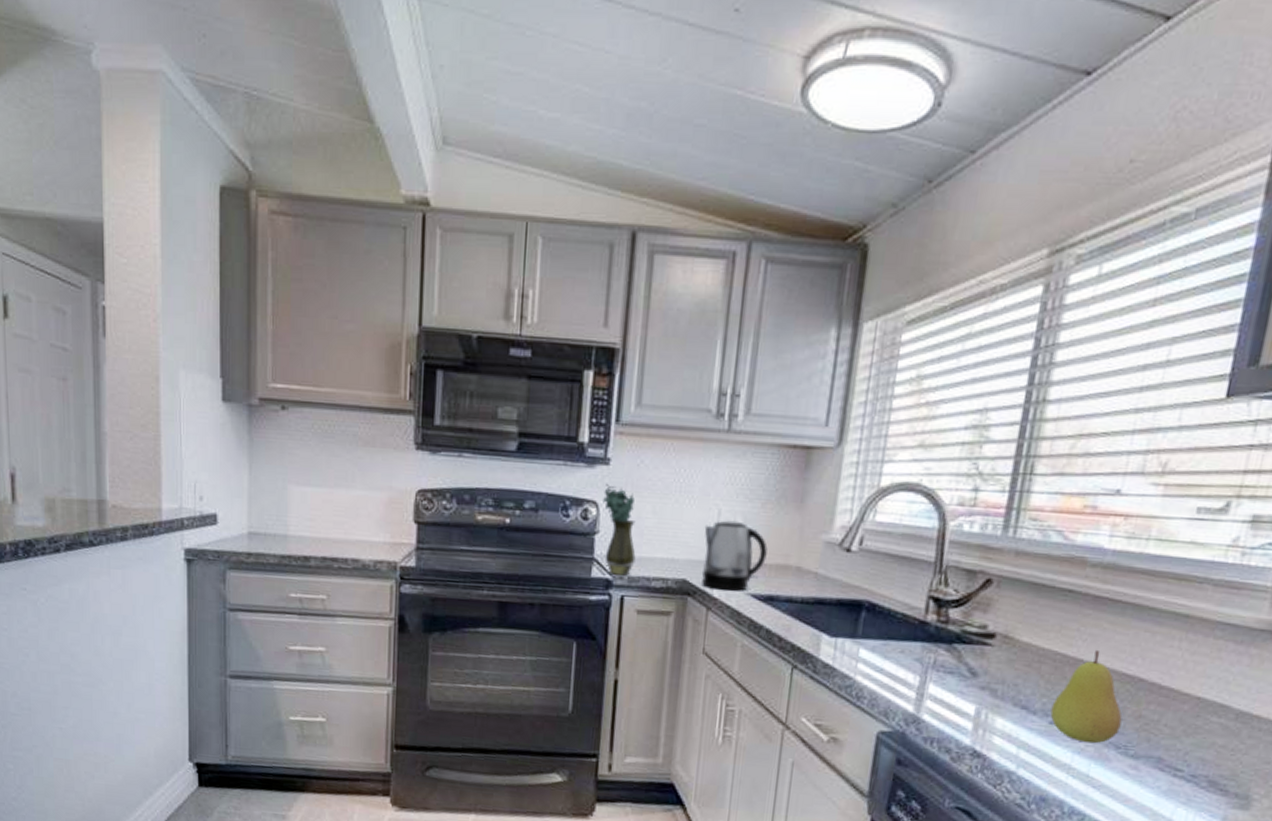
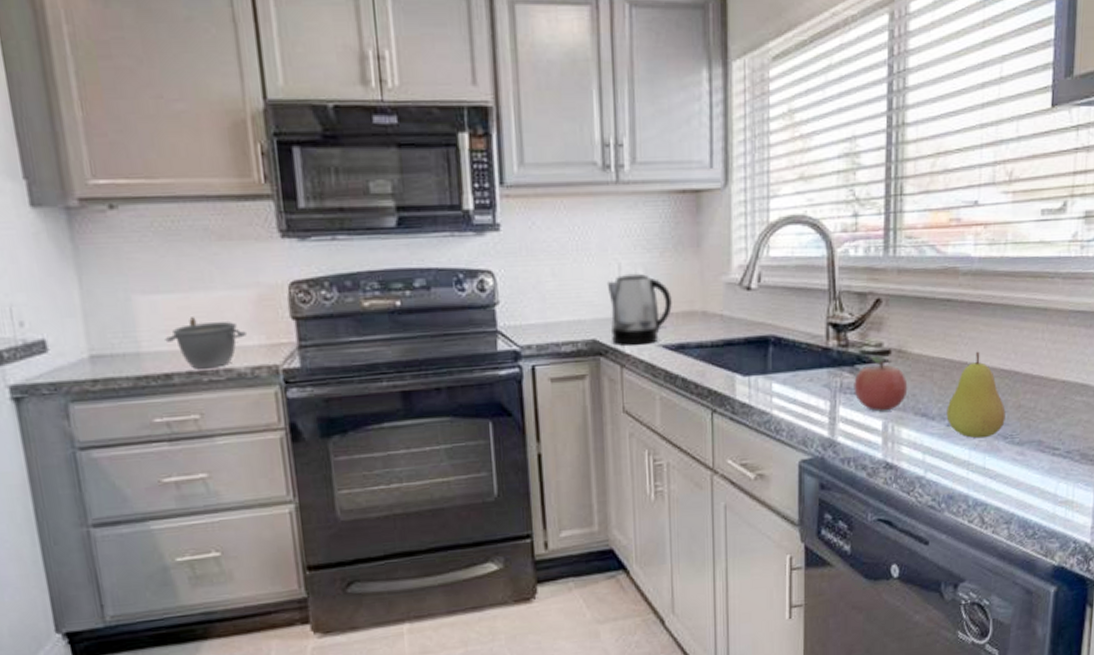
cooking pot: none [308,510,375,557] -> present [165,317,247,369]
vase: present [603,483,636,576] -> none [498,250,542,345]
fruit: none [948,637,1011,697] -> present [854,355,908,411]

